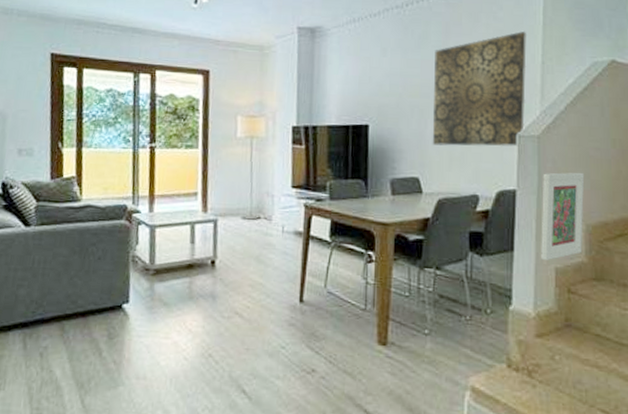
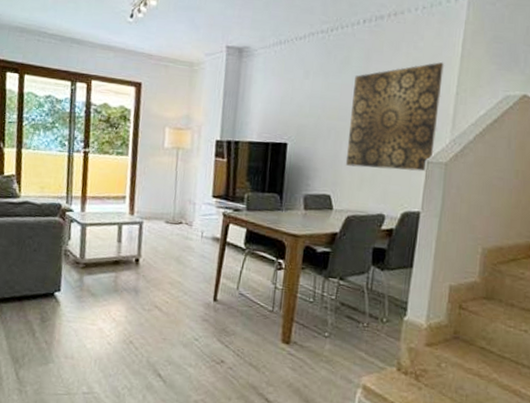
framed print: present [541,172,585,261] -> none [437,198,486,279]

